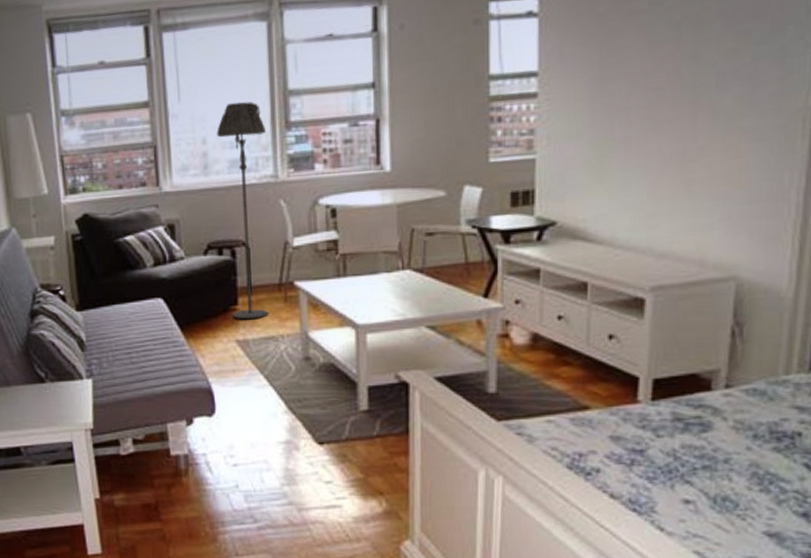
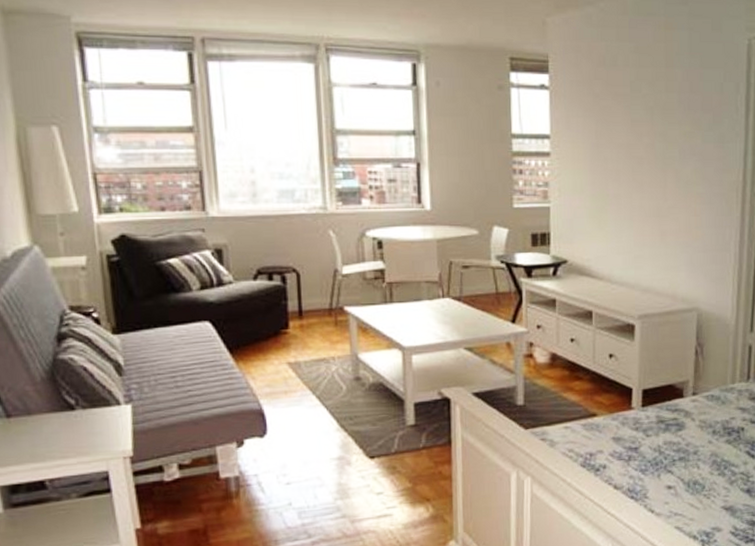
floor lamp: present [217,101,269,319] -> none [265,136,320,342]

